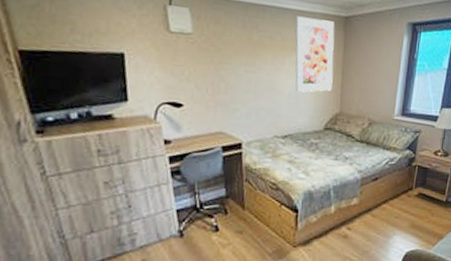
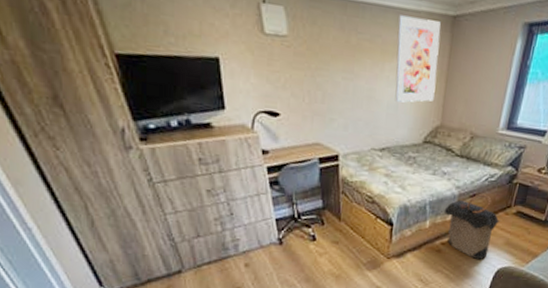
laundry hamper: none [348,177,404,245] -> present [444,194,501,260]

